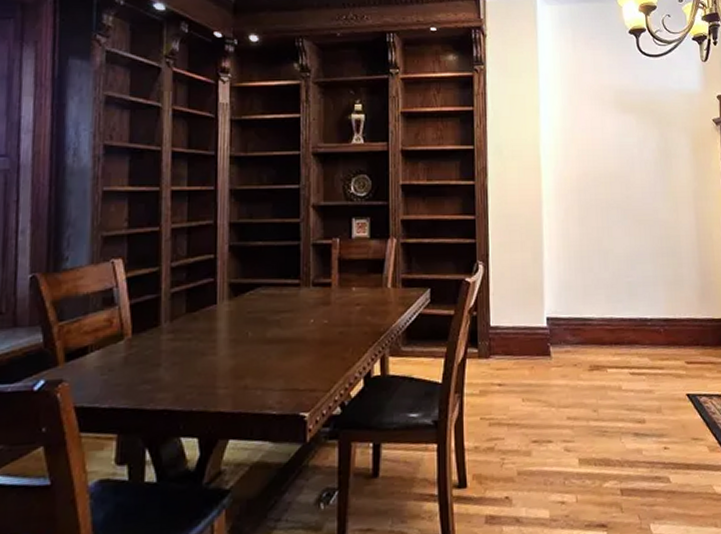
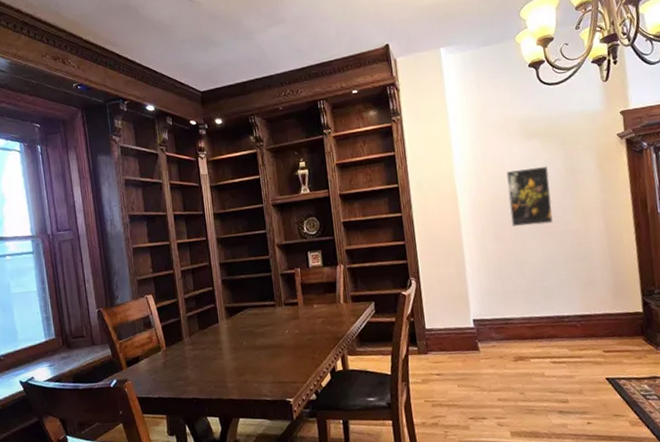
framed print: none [596,144,643,211] -> present [506,165,553,228]

